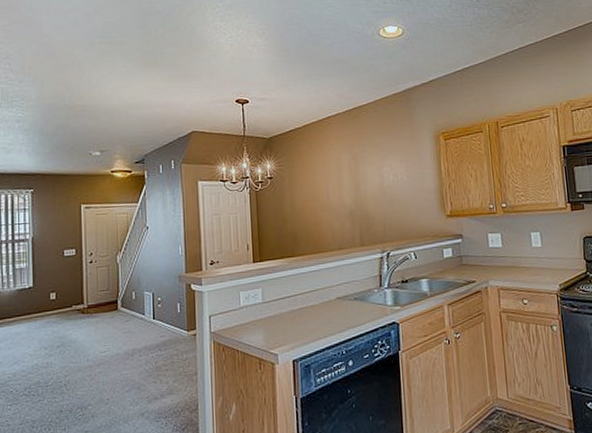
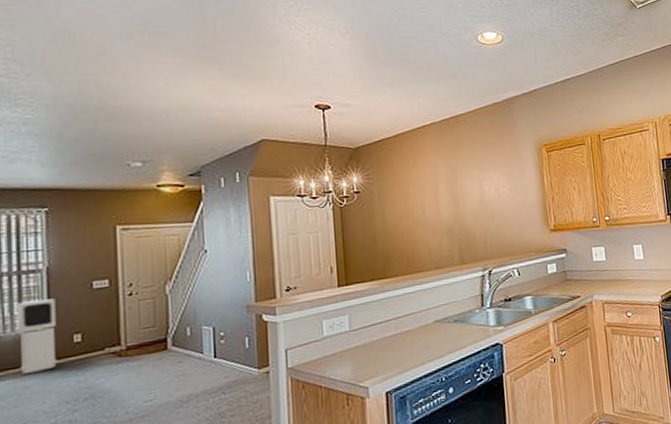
air purifier: none [12,263,39,322] -> present [18,298,57,374]

